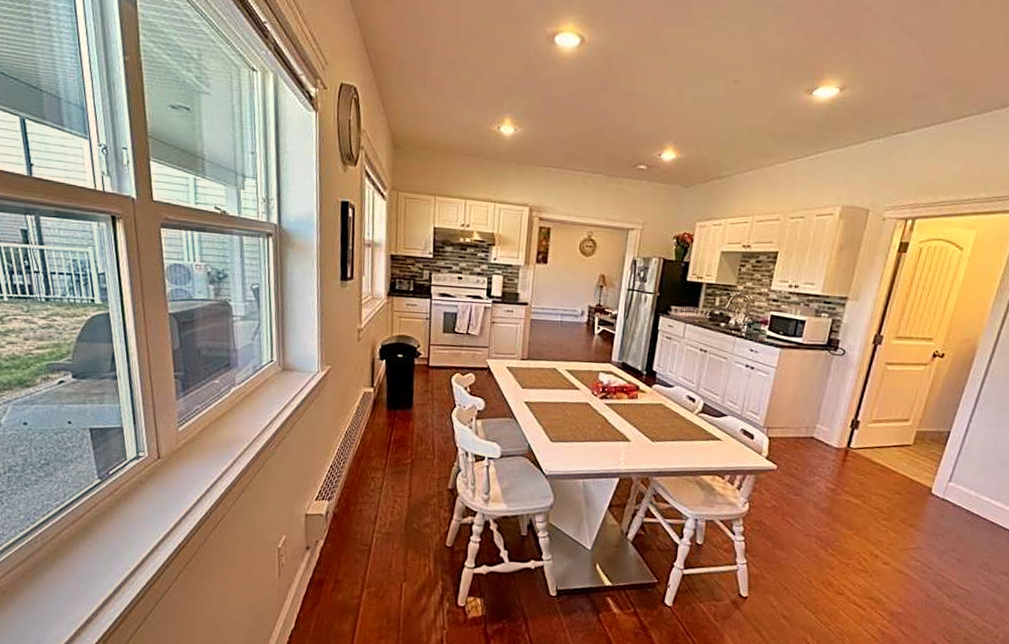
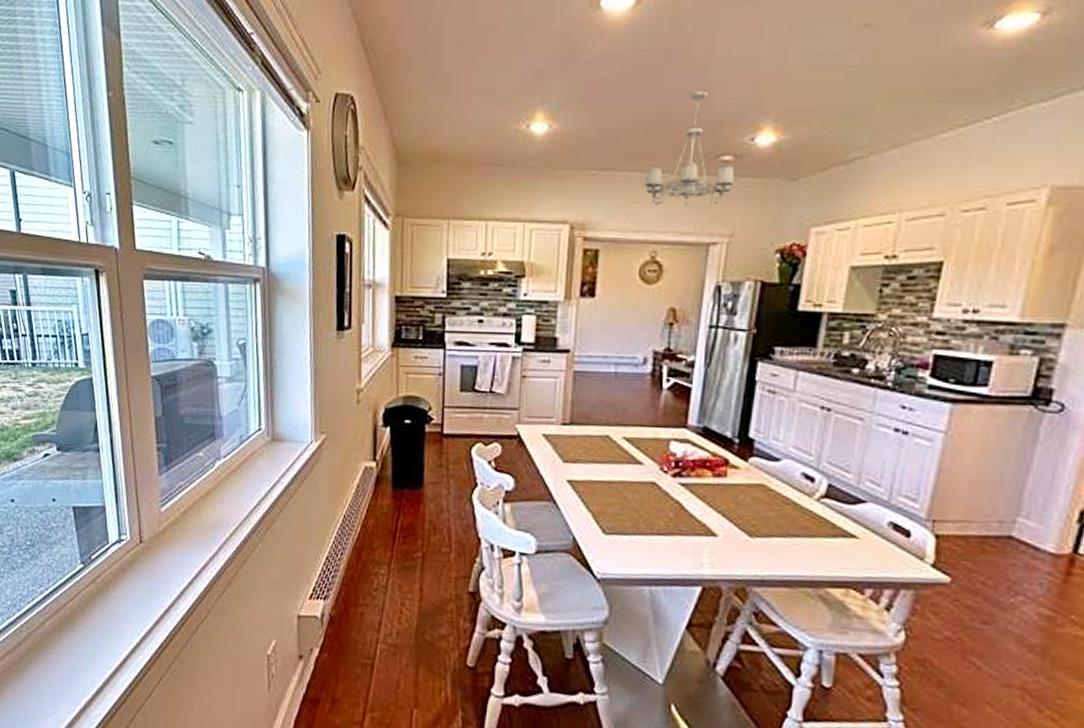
chandelier: none [584,115,647,201] -> present [644,90,735,207]

